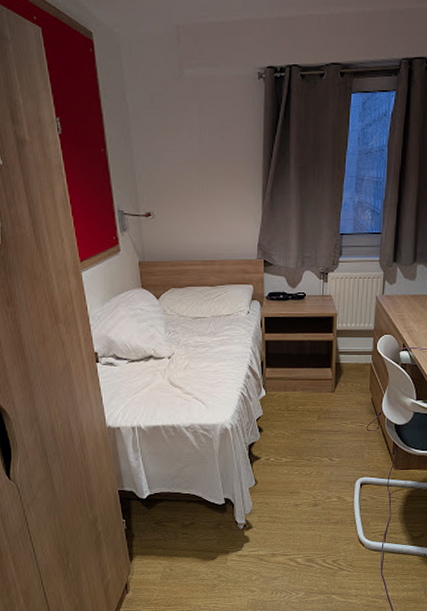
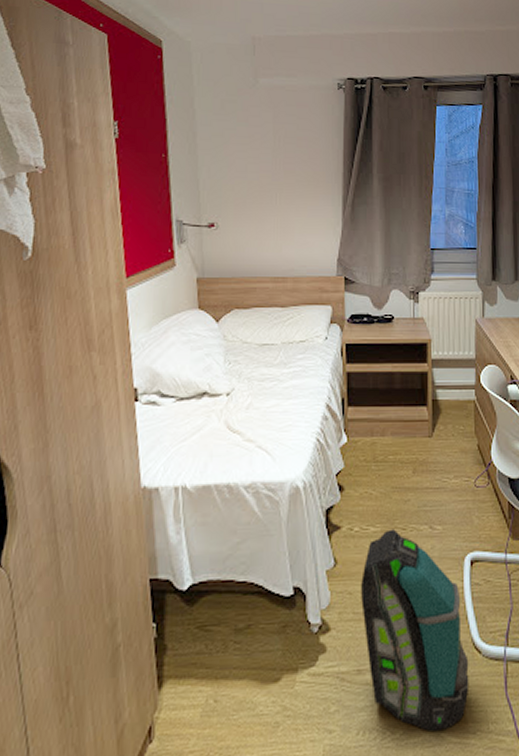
backpack: none [275,460,355,595] -> present [361,529,470,733]

